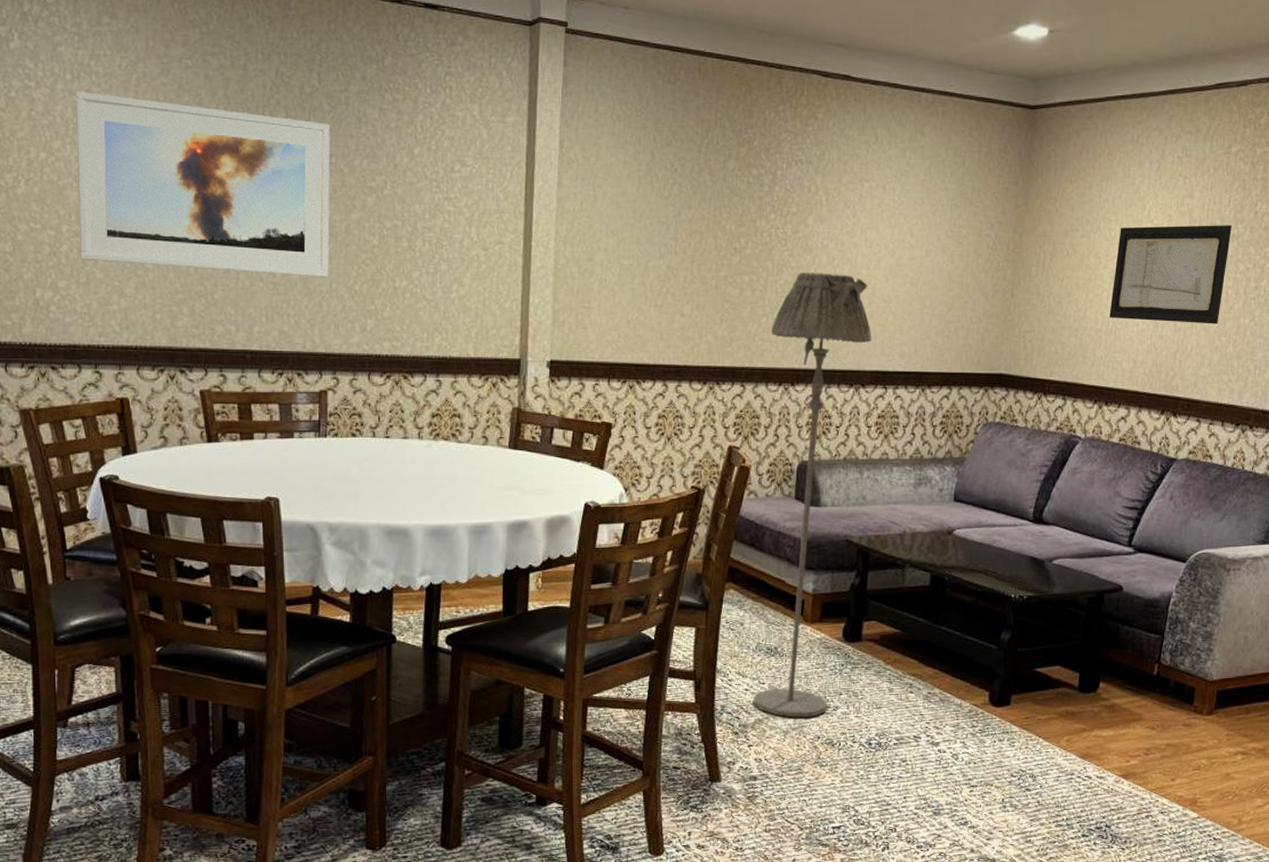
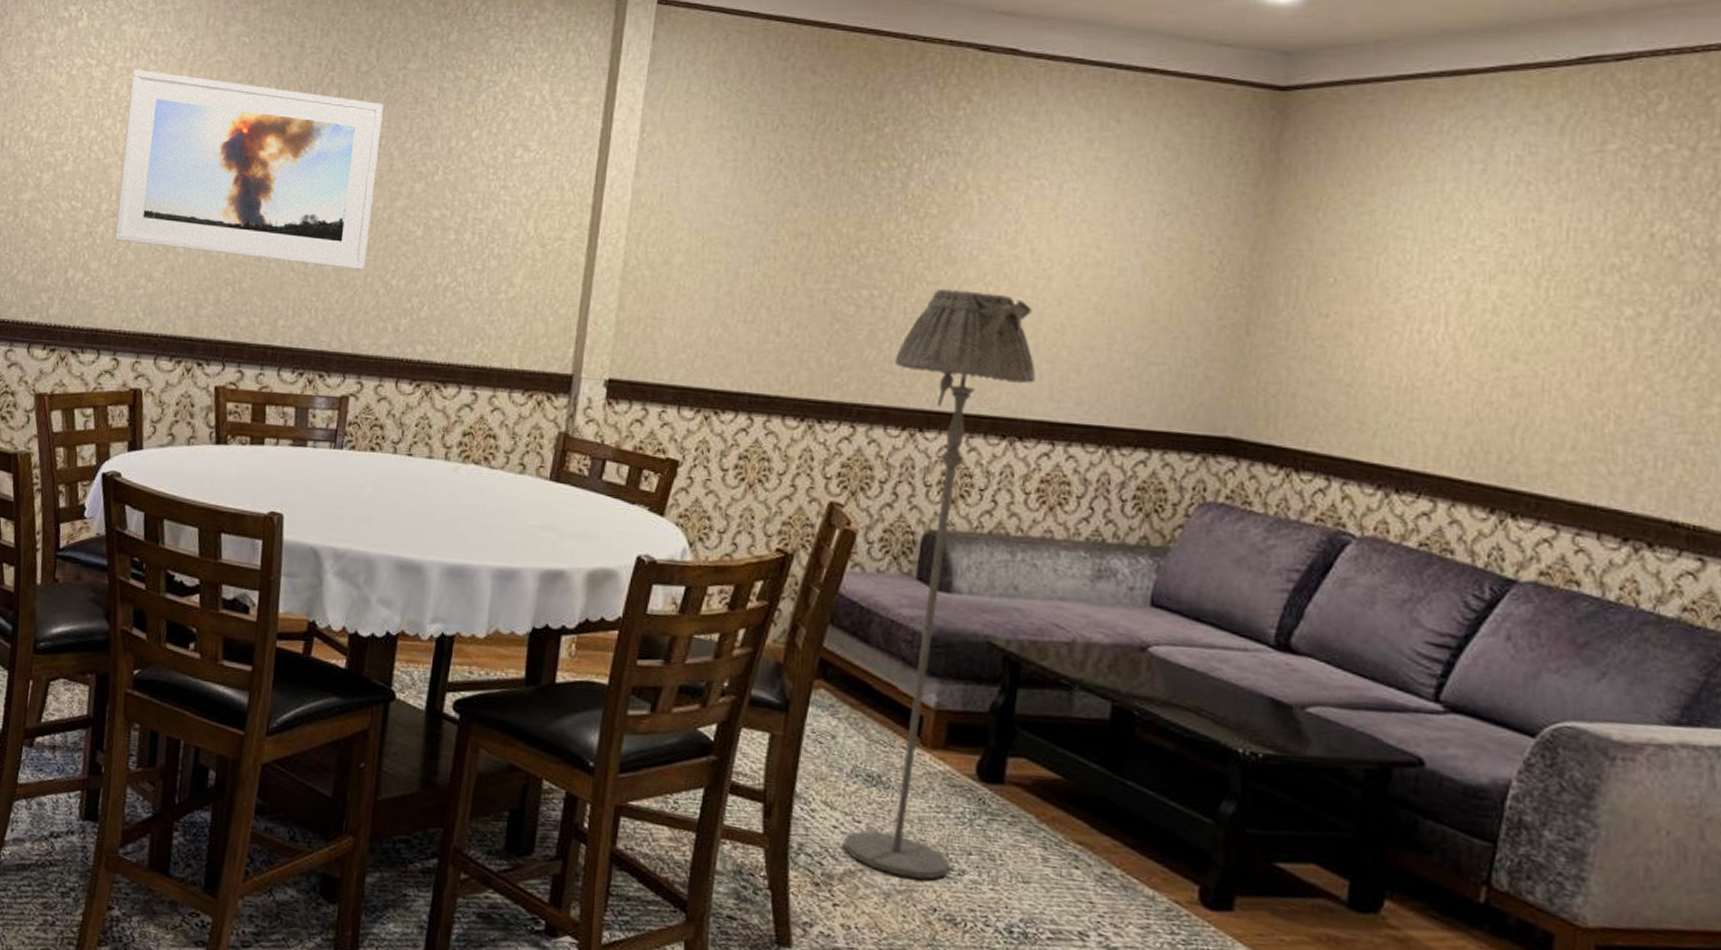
wall art: present [1109,225,1232,324] -> none [1402,248,1610,391]

